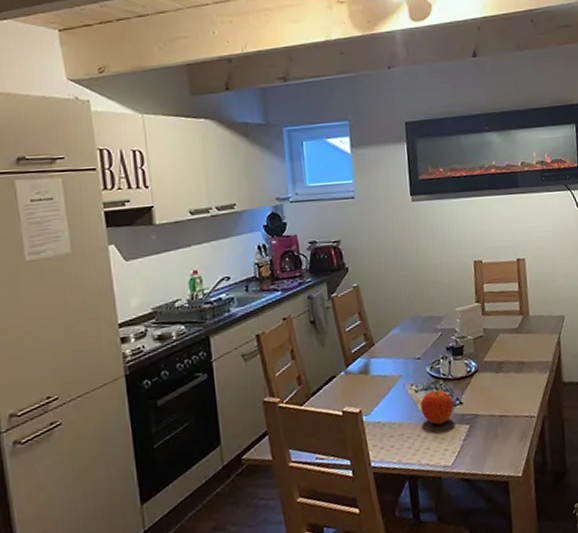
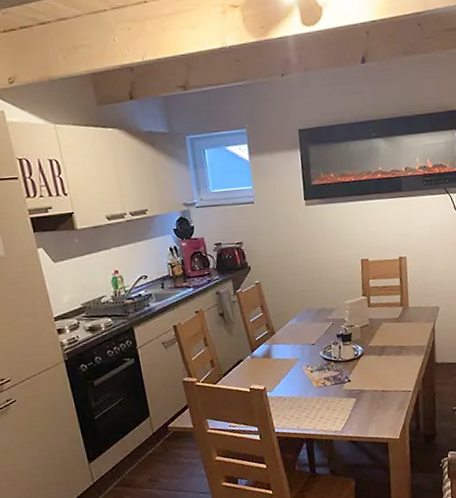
fruit: present [420,390,454,425] -> none [315,370,343,398]

